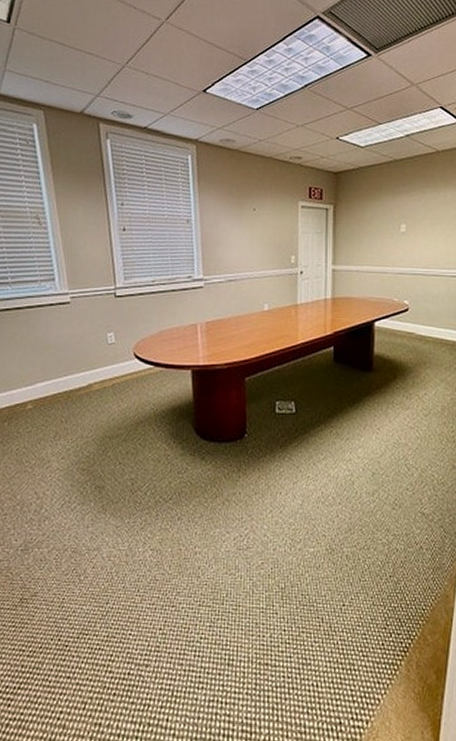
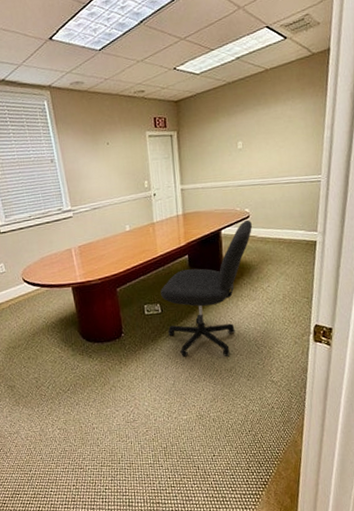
office chair: none [297,313,412,476] -> present [161,219,253,357]

